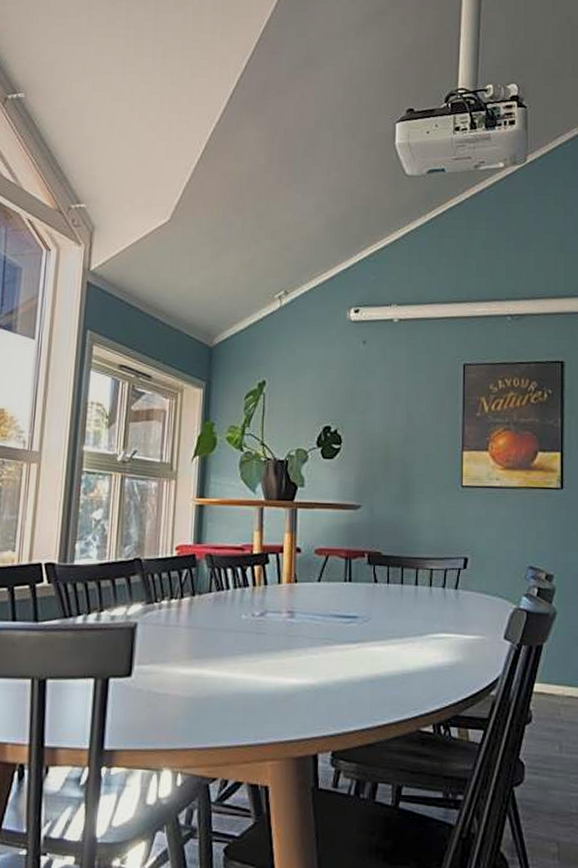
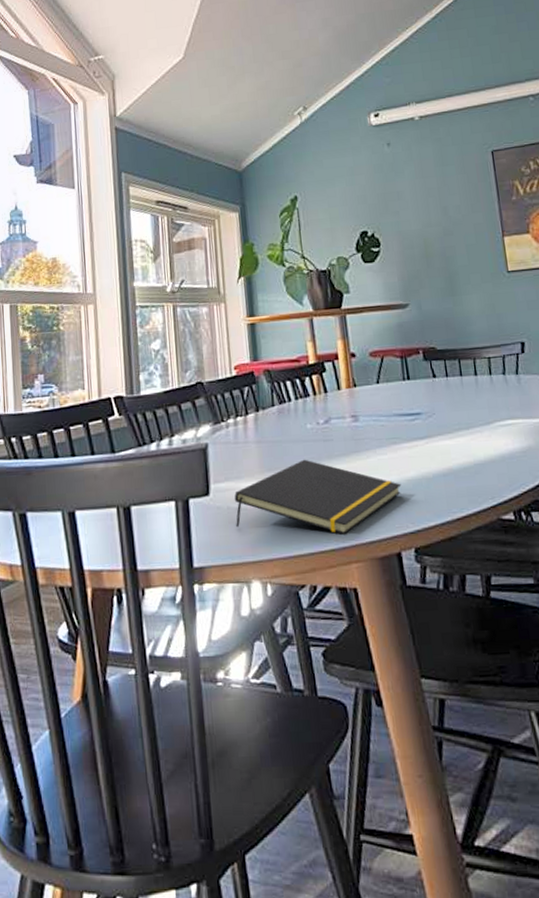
notepad: none [154,650,328,732] -> present [234,459,402,535]

